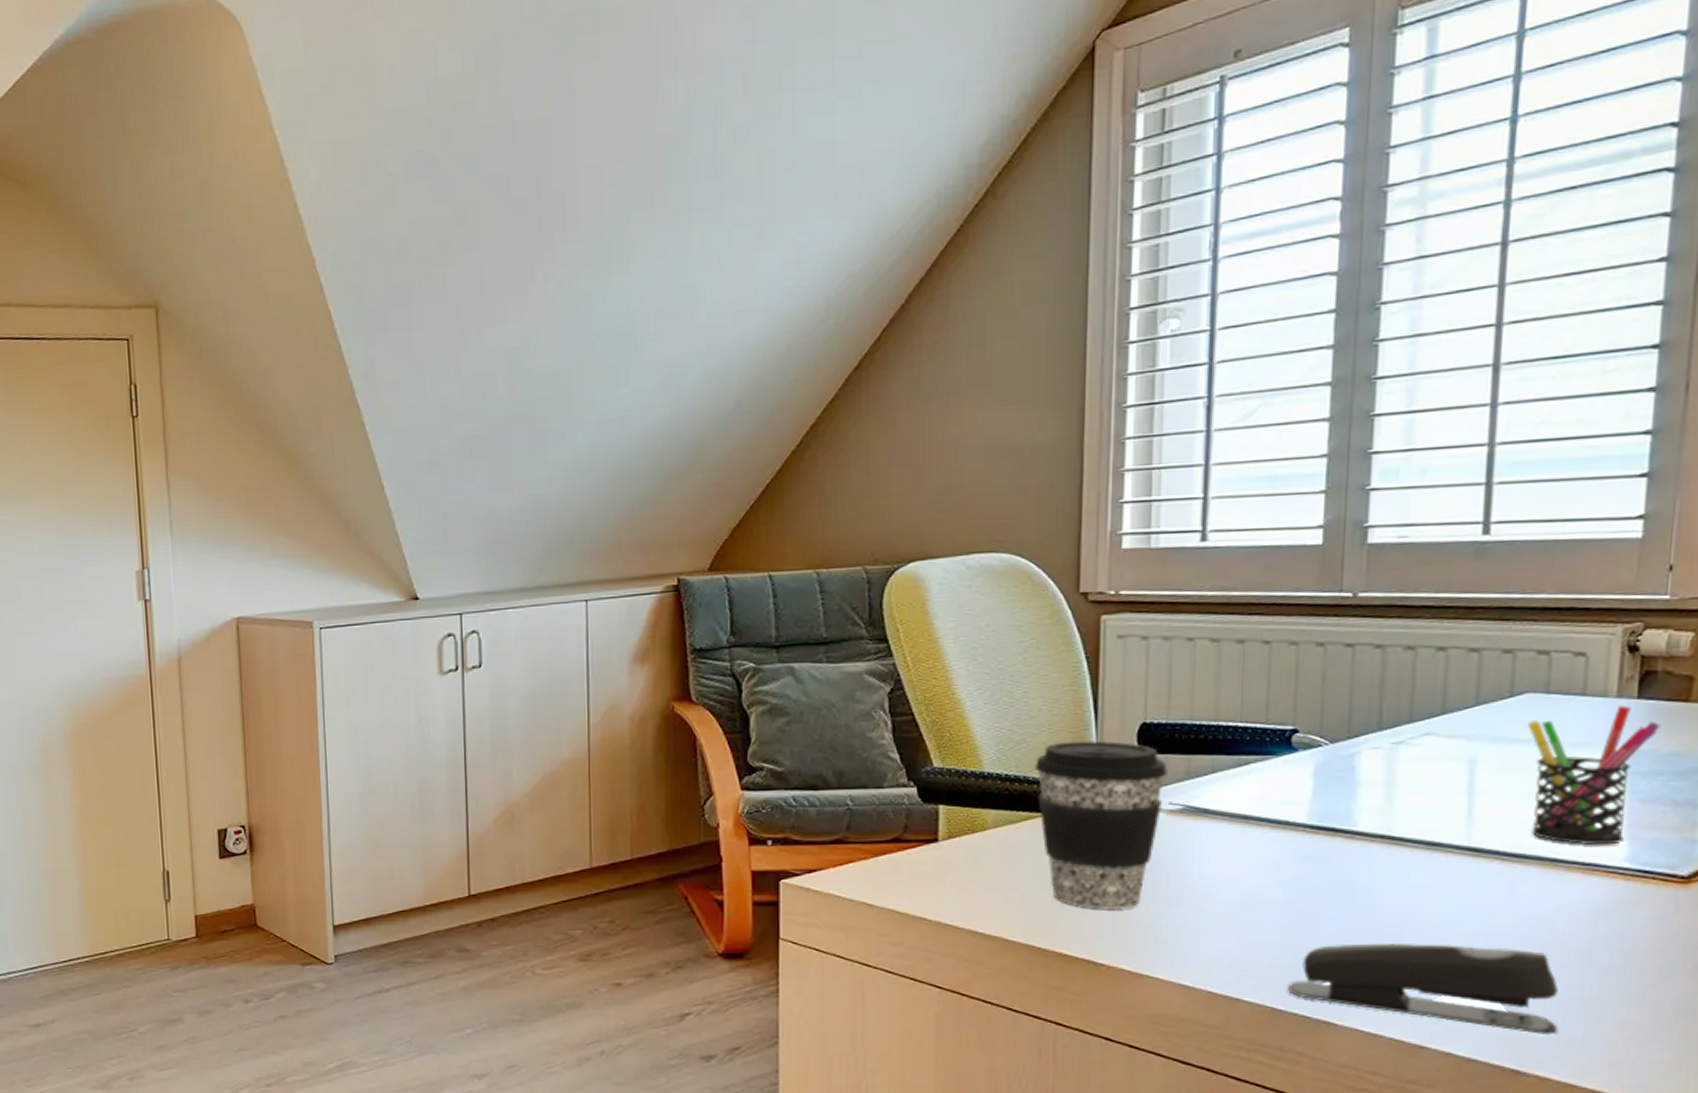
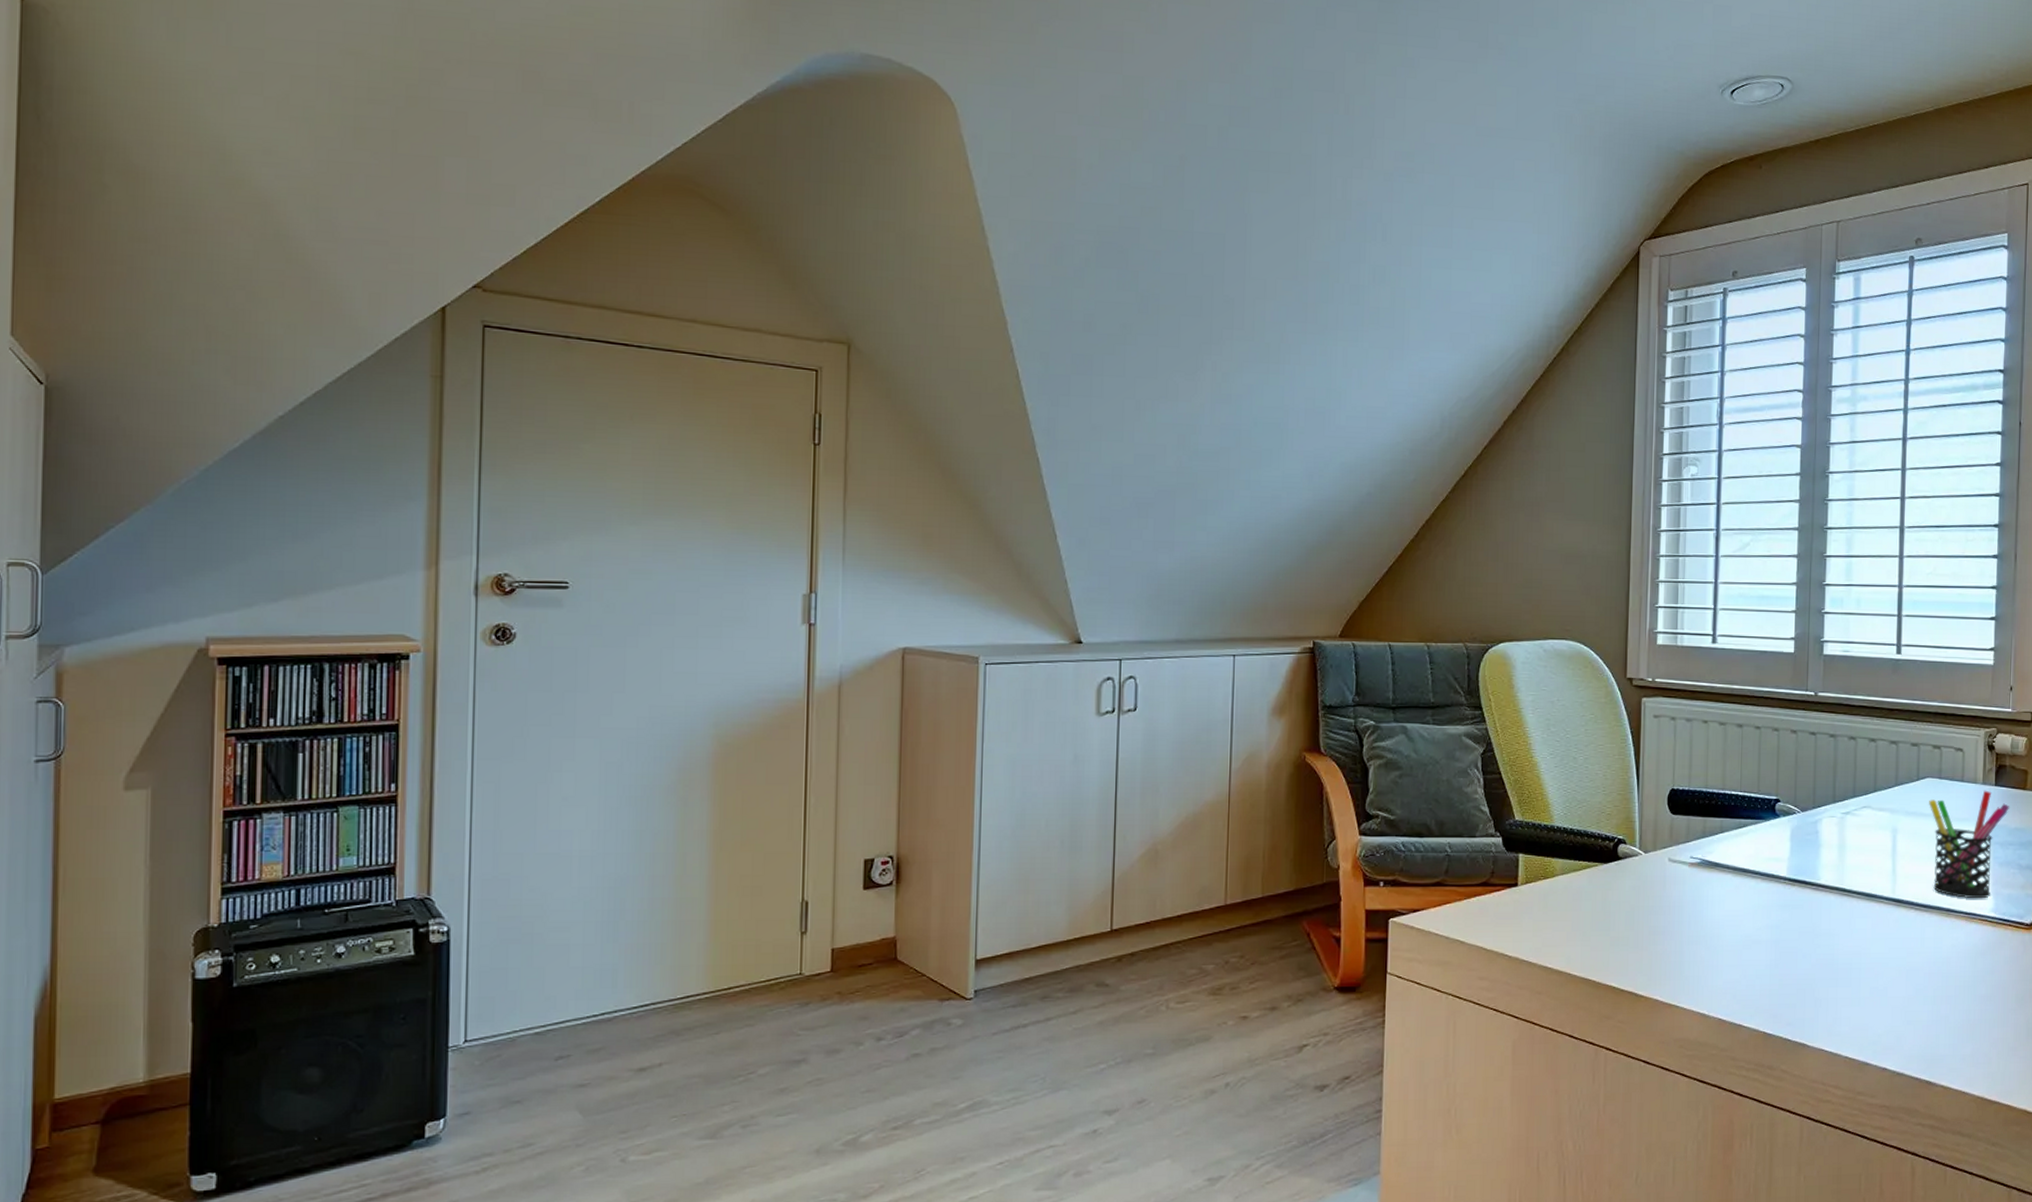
coffee cup: present [1035,740,1168,910] -> none [1593,802,1689,948]
stapler: present [1288,942,1559,1036] -> none [1775,976,1955,1052]

